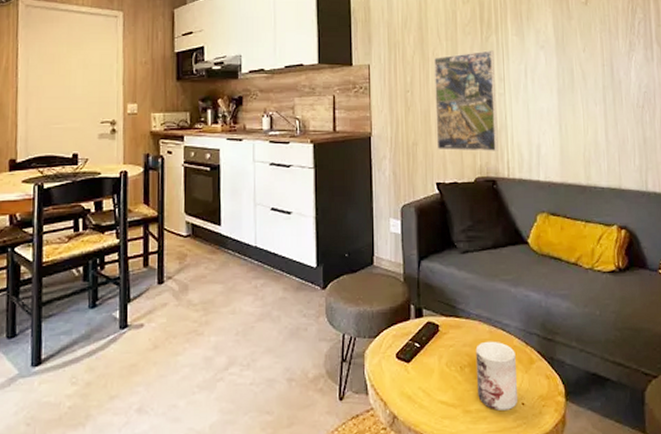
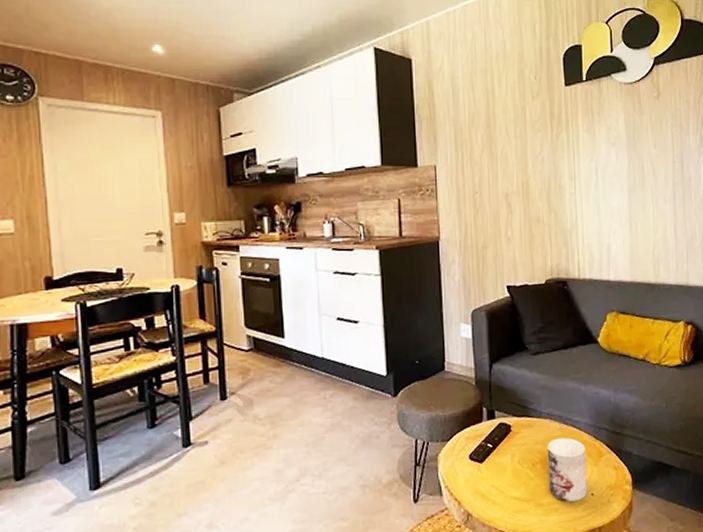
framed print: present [434,50,499,151] -> none [503,148,569,253]

